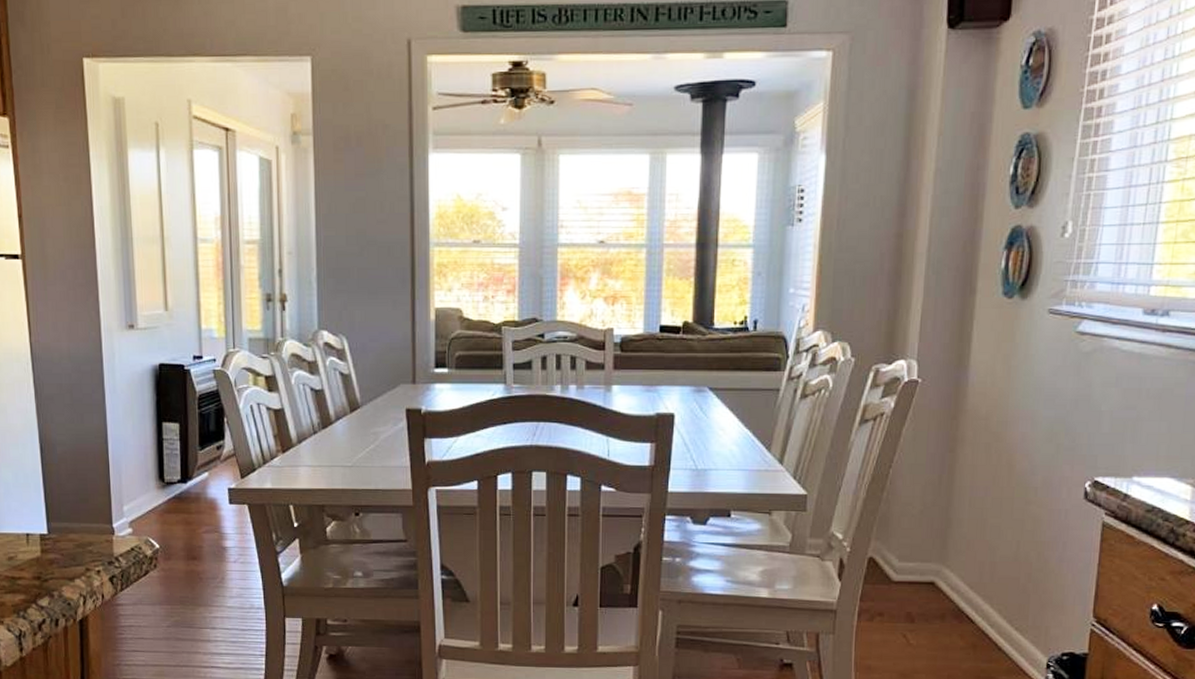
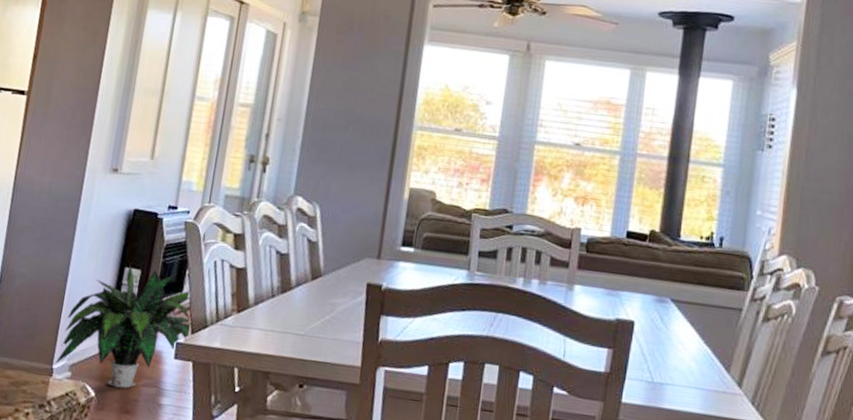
potted plant: none [114,418,241,537] -> present [54,263,193,389]

